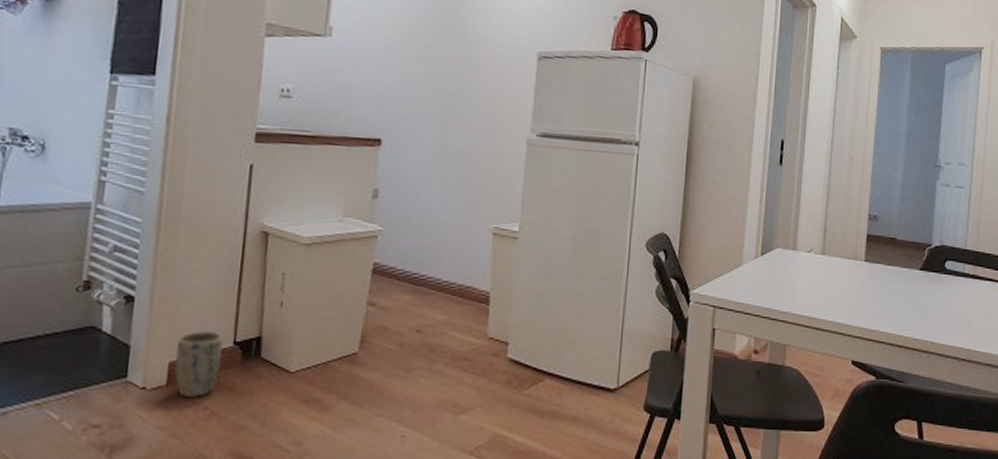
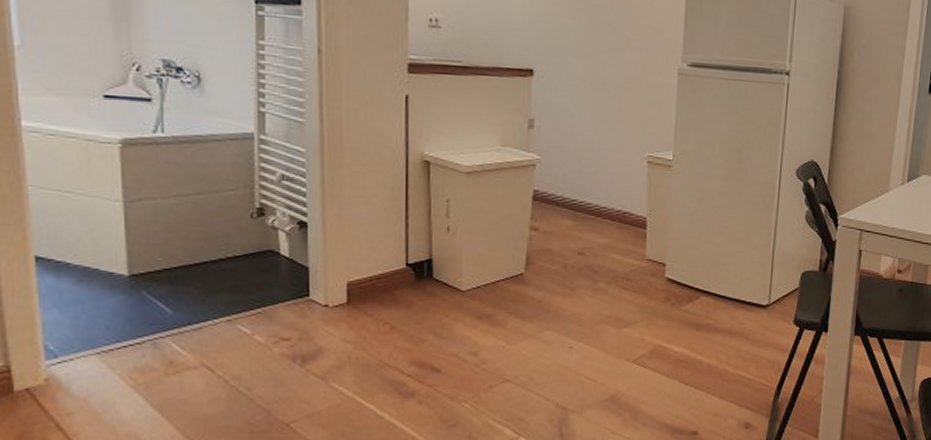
plant pot: present [175,331,223,397] -> none [352,254,396,314]

